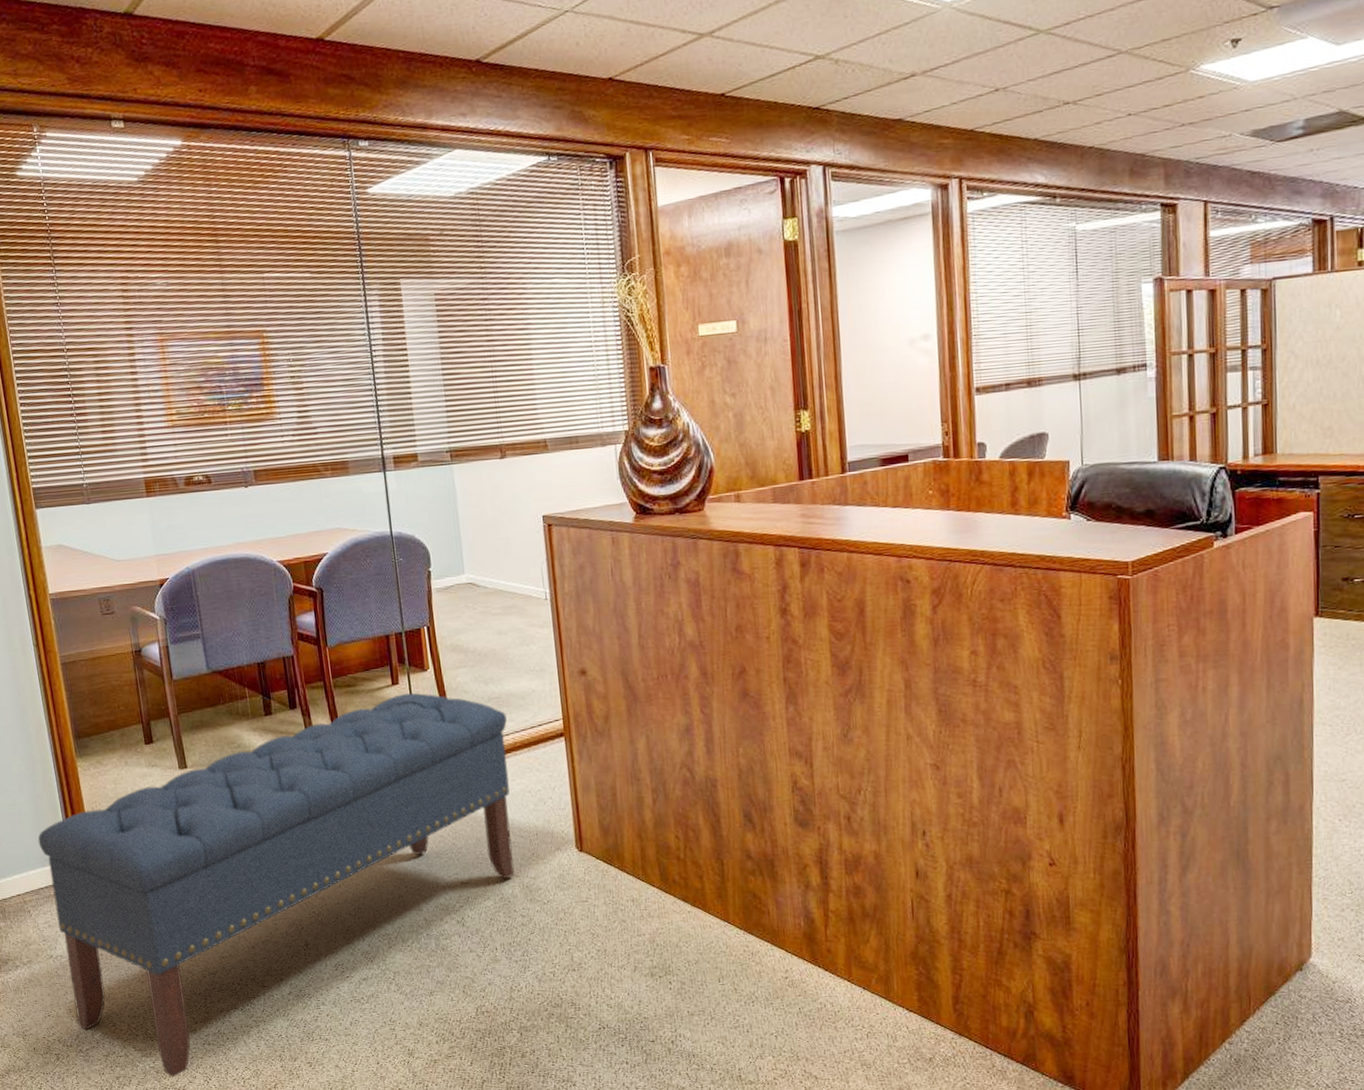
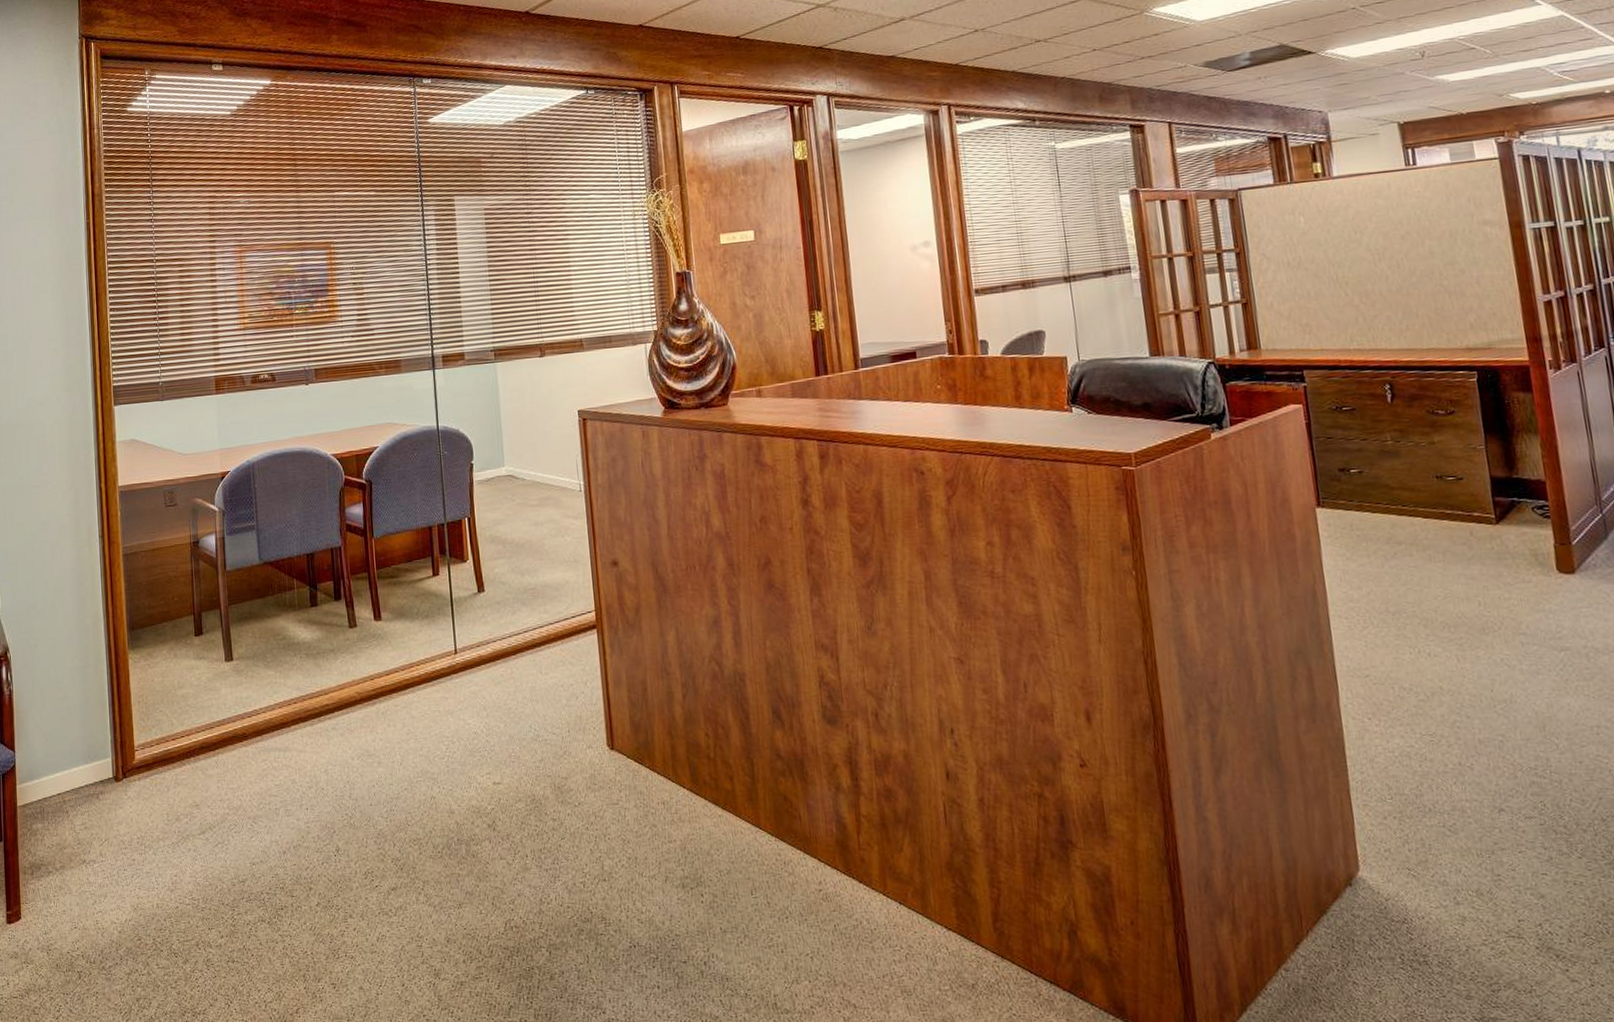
bench: present [38,692,515,1078] -> none [83,584,547,1000]

